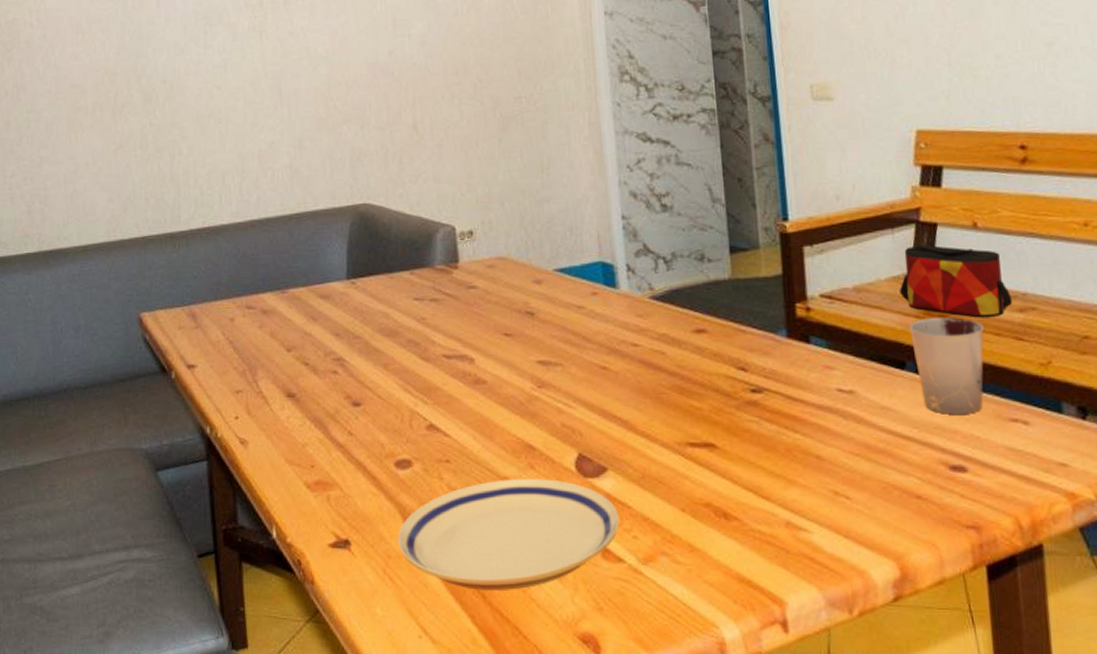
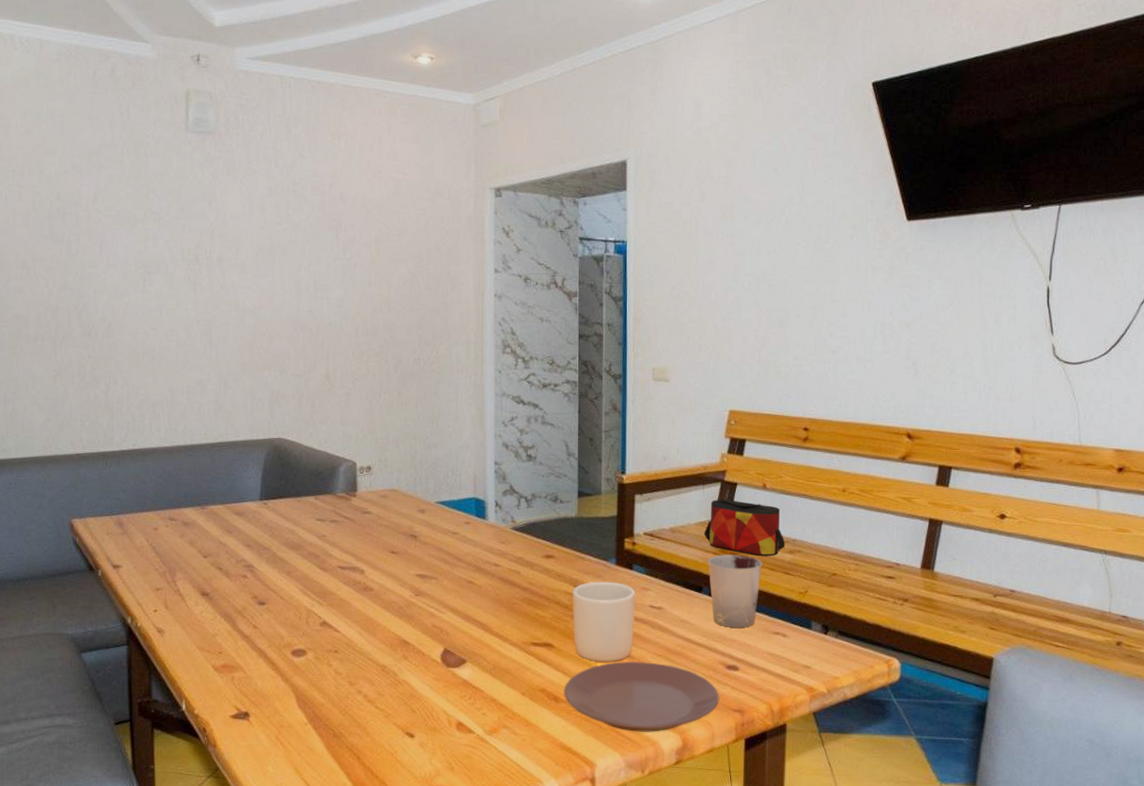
plate: present [397,478,619,590] -> none [290,666,472,754]
mug: none [733,359,821,466] -> present [572,581,636,662]
plate: none [734,463,945,558] -> present [564,661,720,732]

